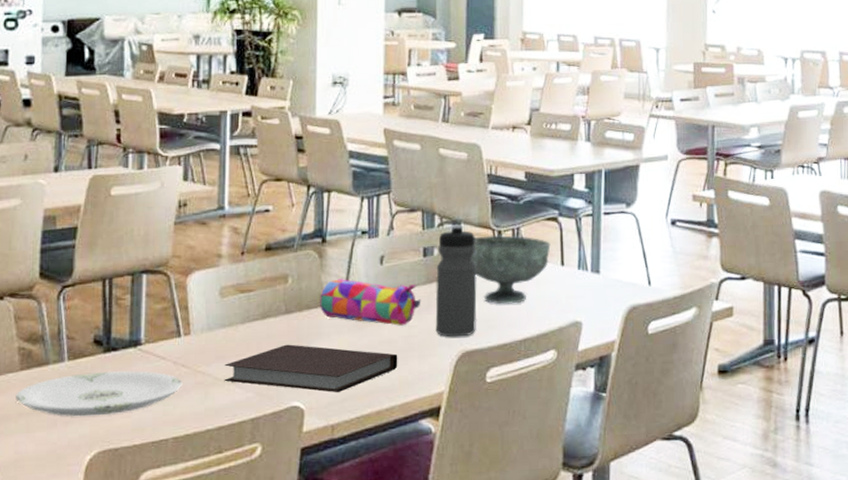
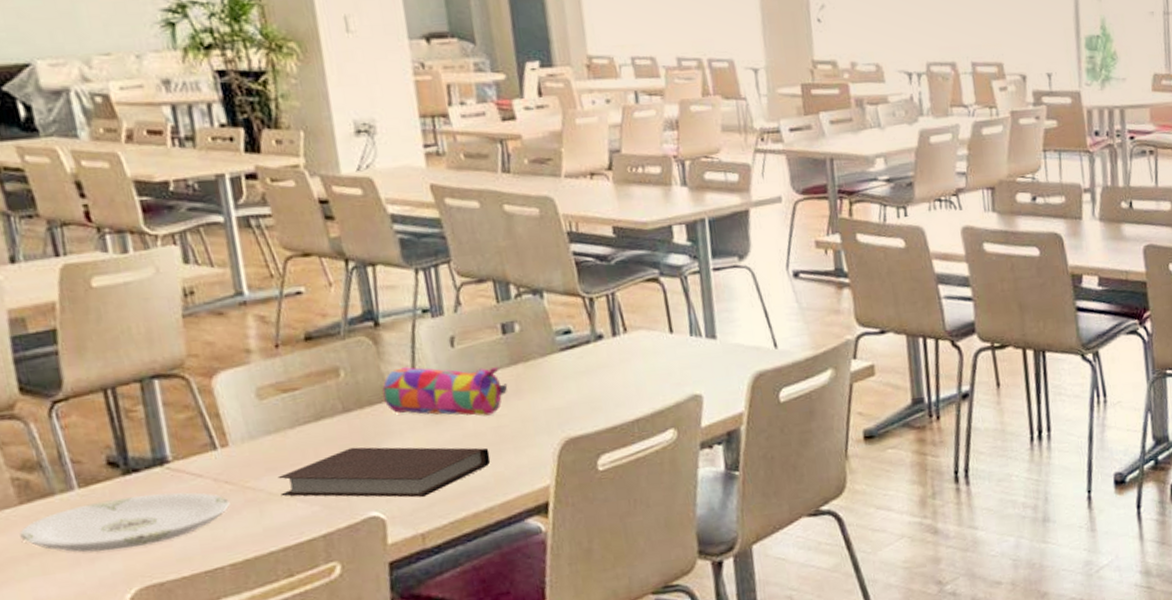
water bottle: present [435,224,477,337] -> none [518,293,579,424]
bowl: present [472,235,551,305] -> none [561,302,655,383]

